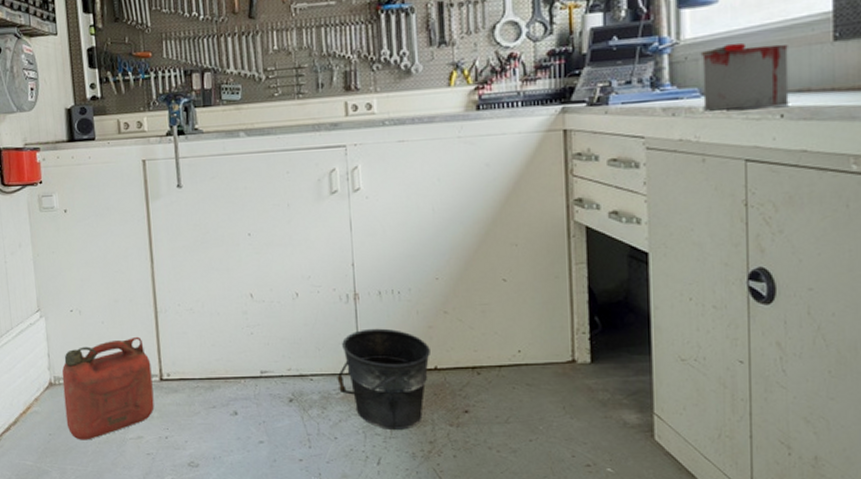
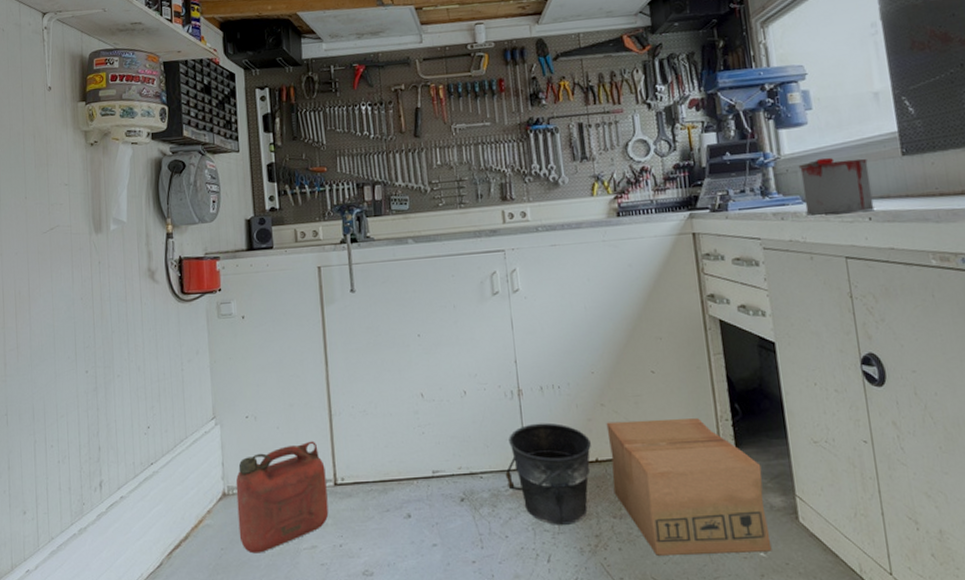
cardboard box: none [448,329,621,467] -> present [606,418,772,556]

